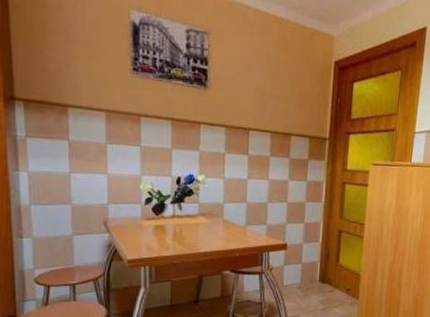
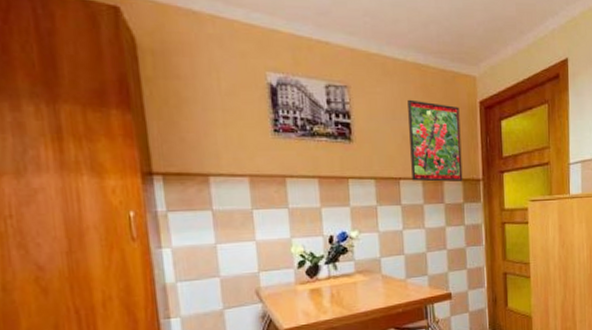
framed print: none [261,52,314,138] -> present [408,99,463,182]

